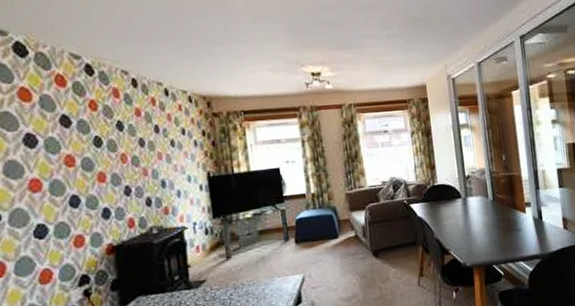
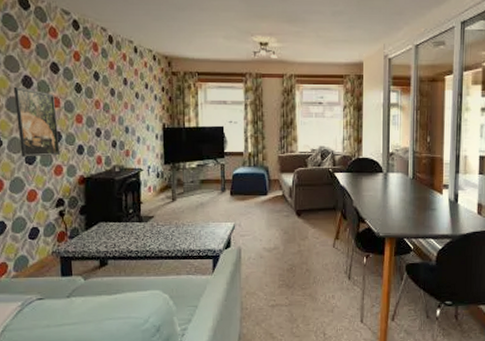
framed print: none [12,147,81,231] -> present [13,86,61,157]

